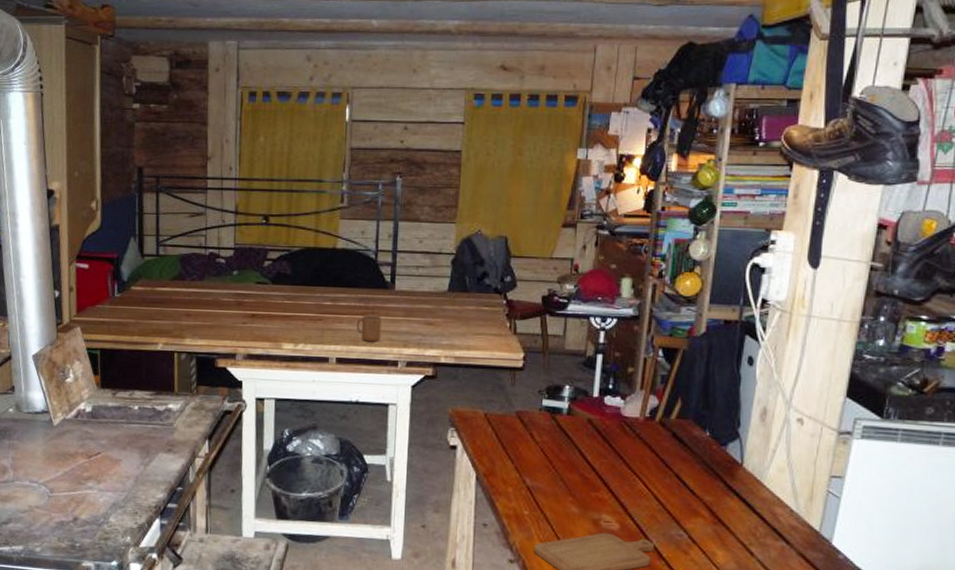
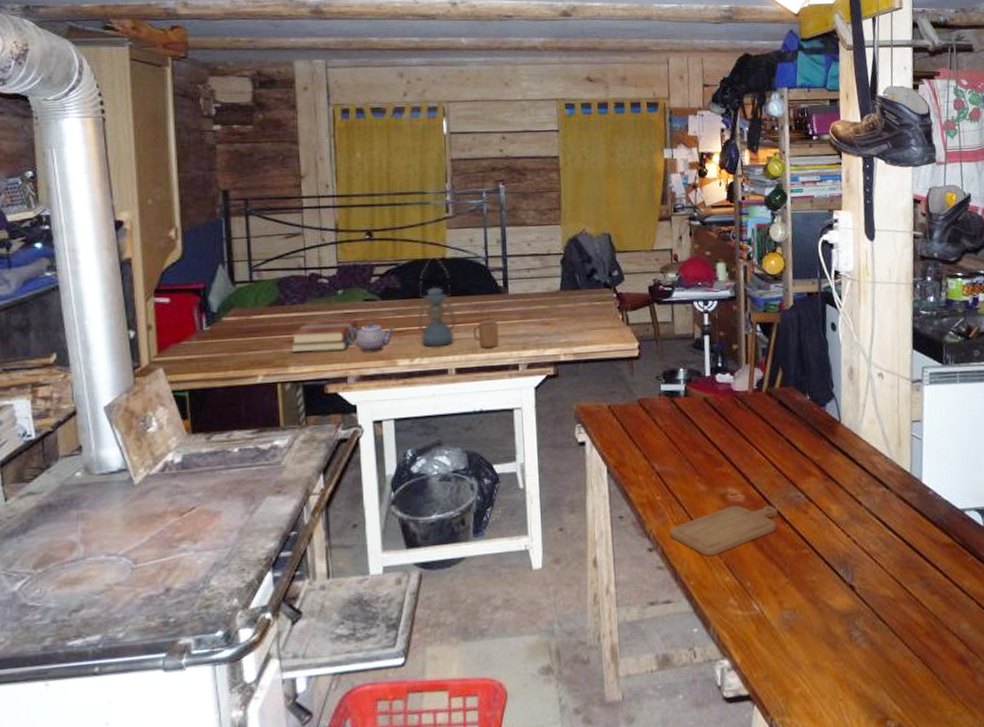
books: none [187,297,251,328] -> present [290,319,360,353]
teapot: none [238,304,283,333] -> present [346,322,395,352]
lantern: none [304,242,342,335] -> present [417,252,457,347]

